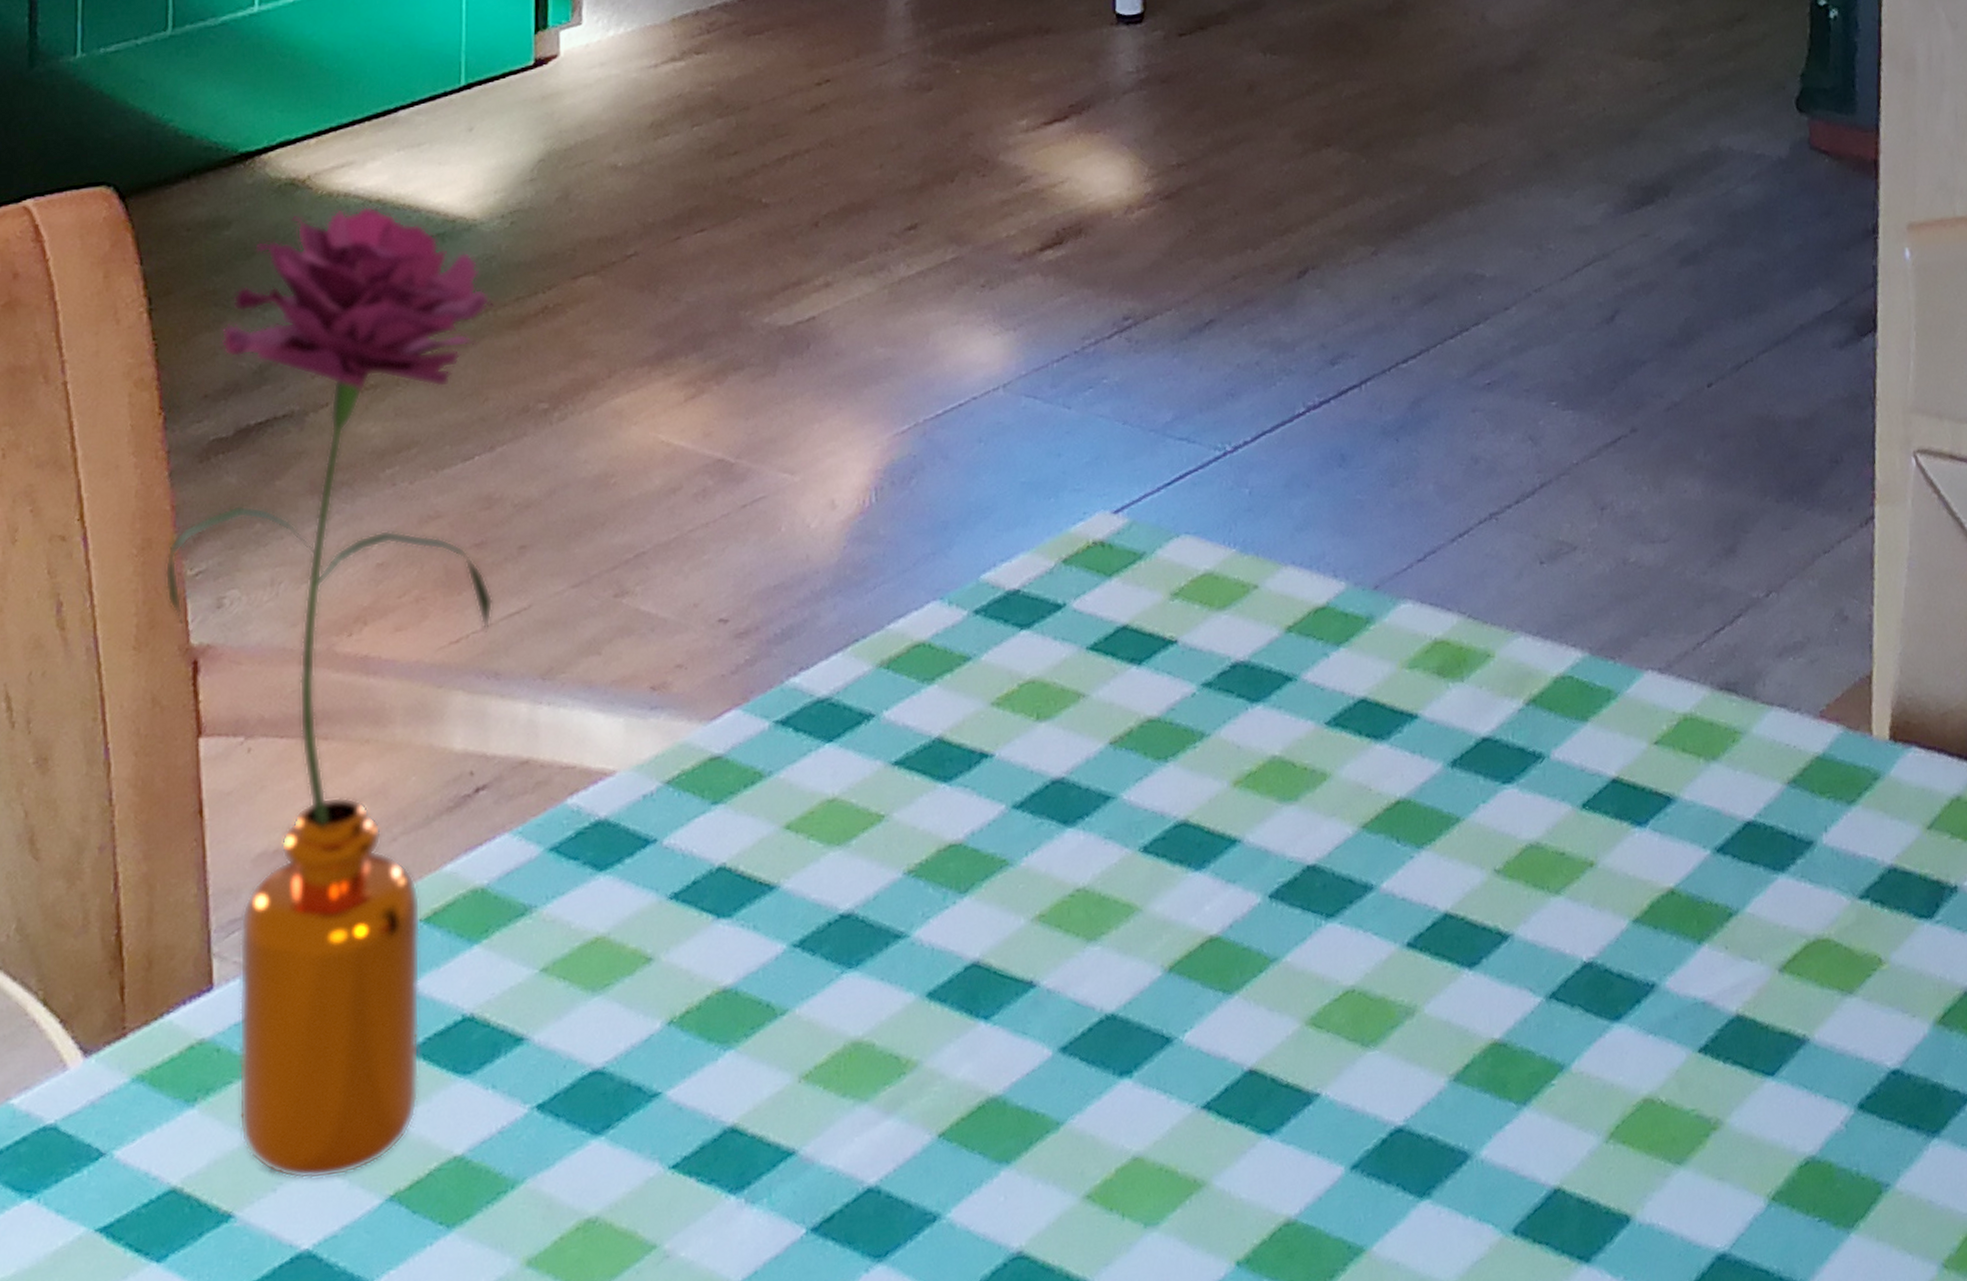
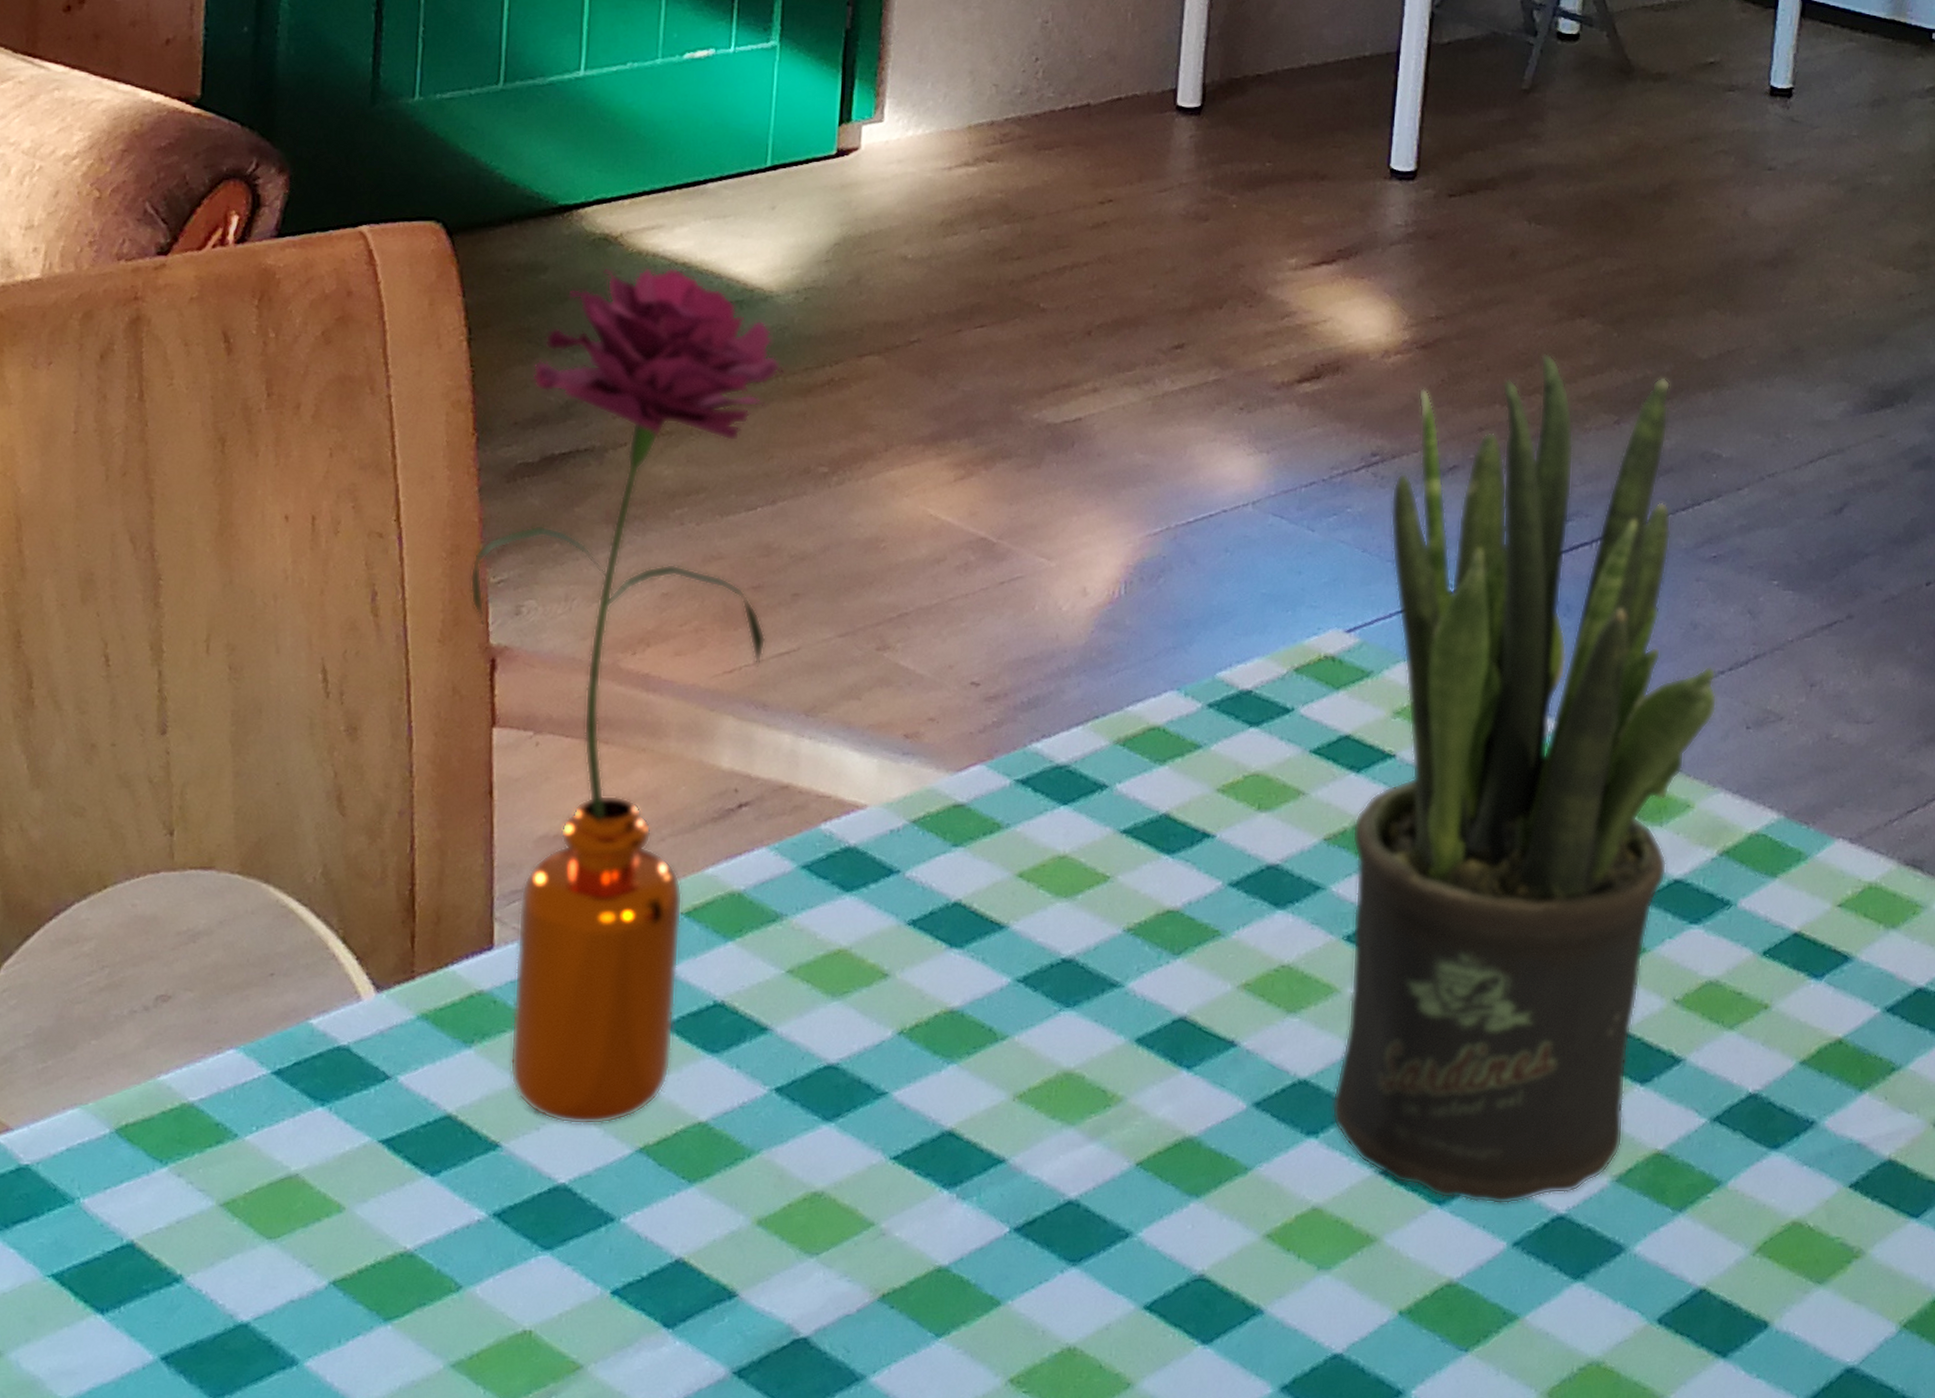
potted plant: none [1139,189,1507,1127] -> present [1332,354,1717,1204]

